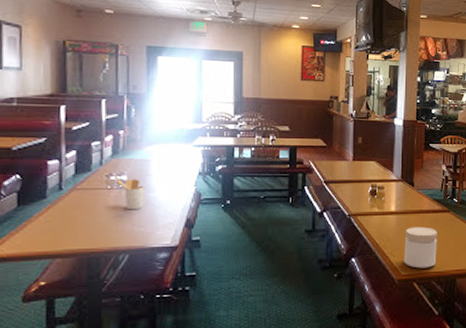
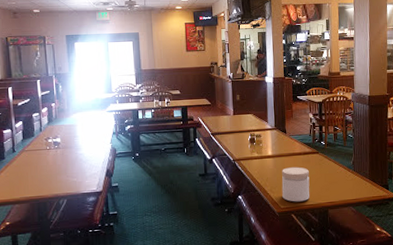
utensil holder: present [115,179,144,210] -> none [52,141,74,165]

